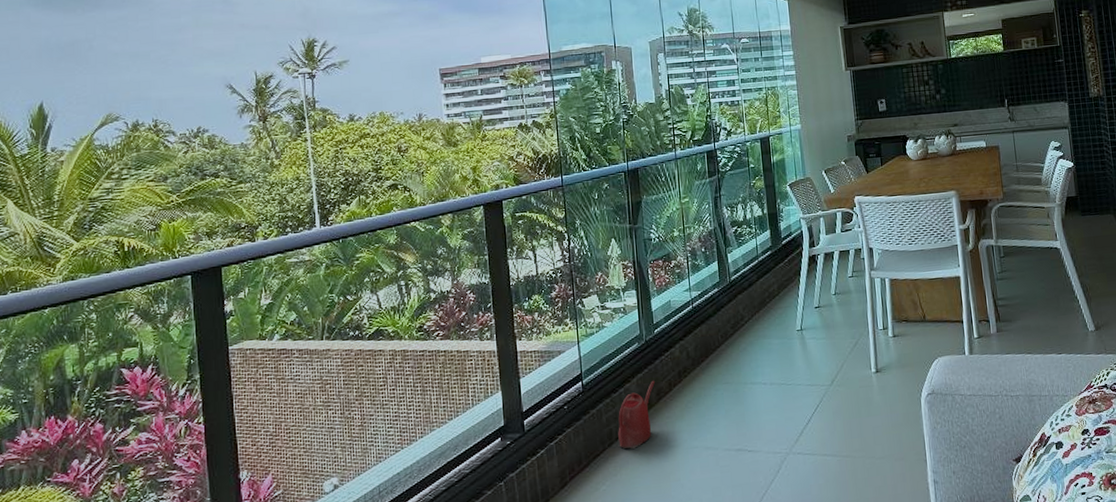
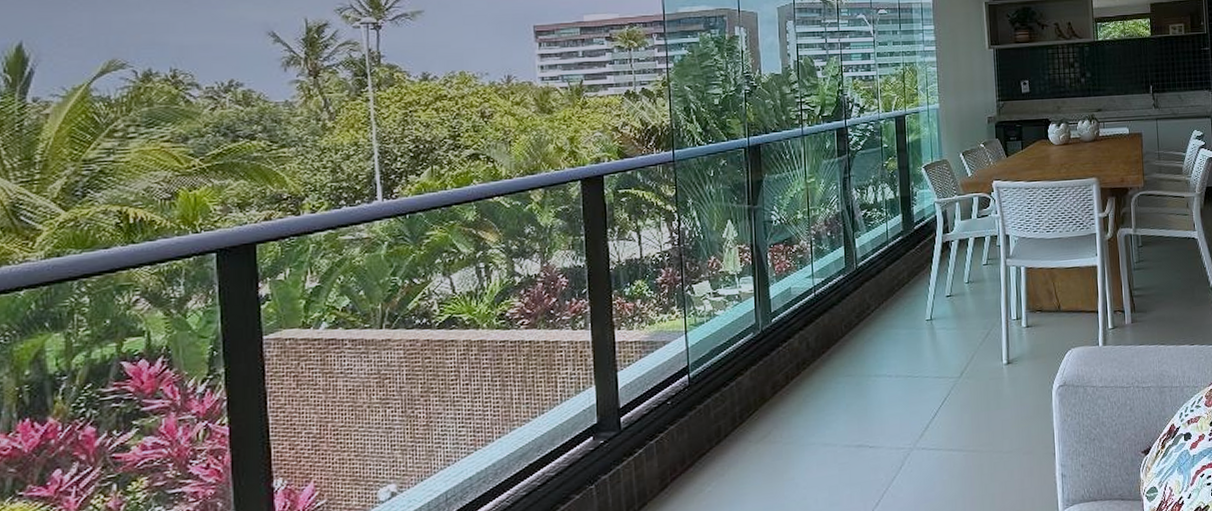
watering can: present [618,380,656,449] -> none [727,373,771,447]

